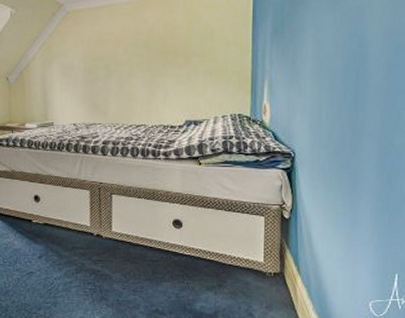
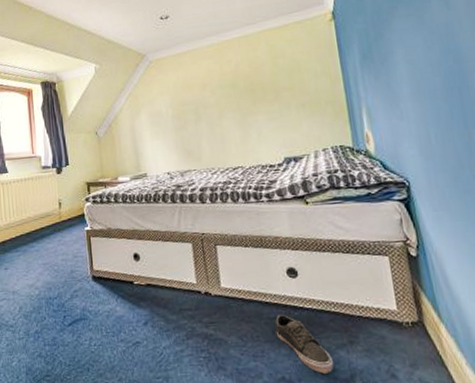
shoe: none [157,258,202,310] -> present [275,314,334,375]

